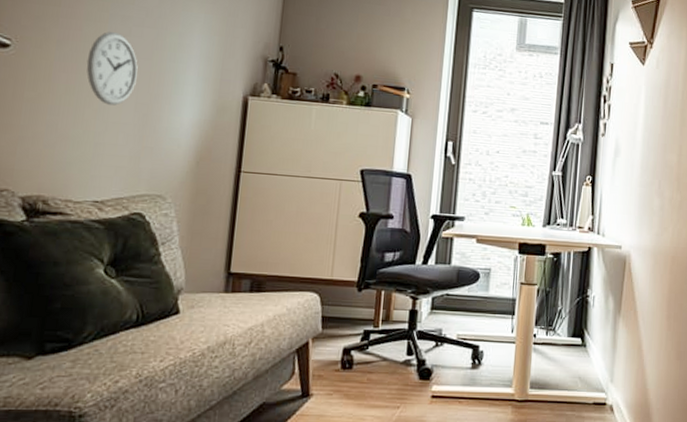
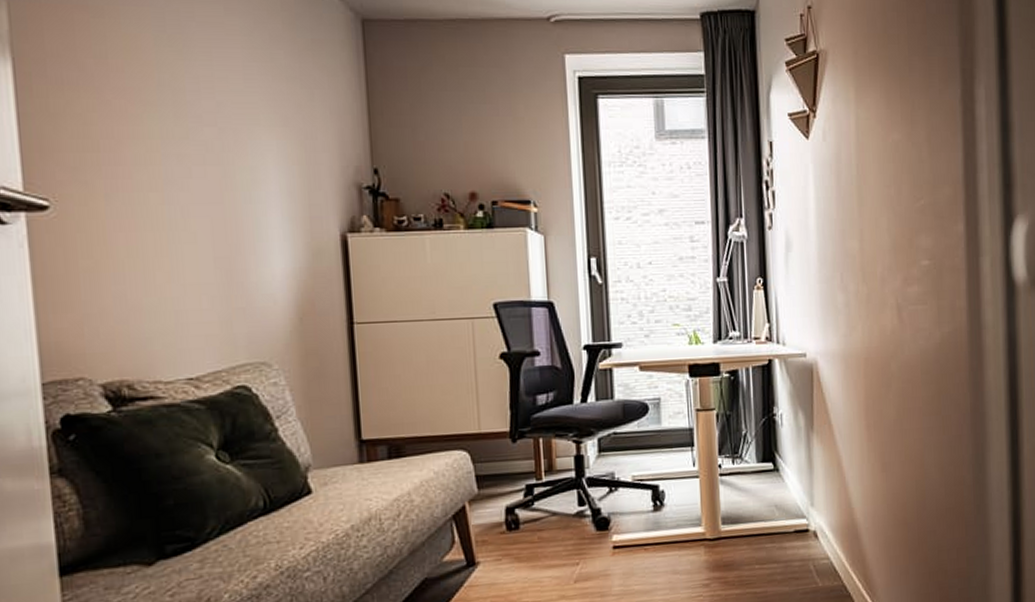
wall clock: present [86,32,138,106] -> none [145,176,210,264]

